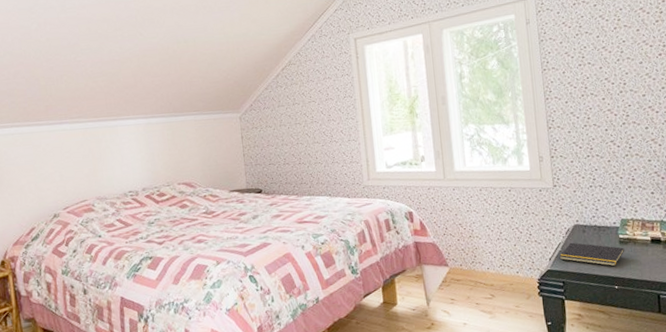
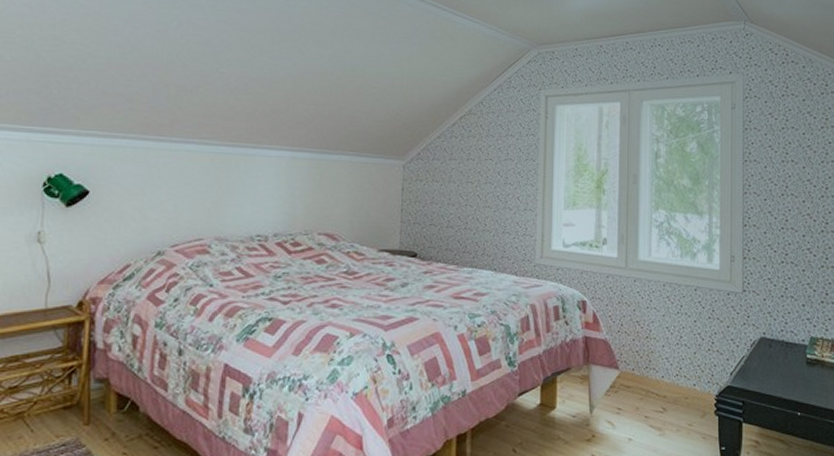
notepad: present [560,242,625,267] -> none [742,357,812,390]

